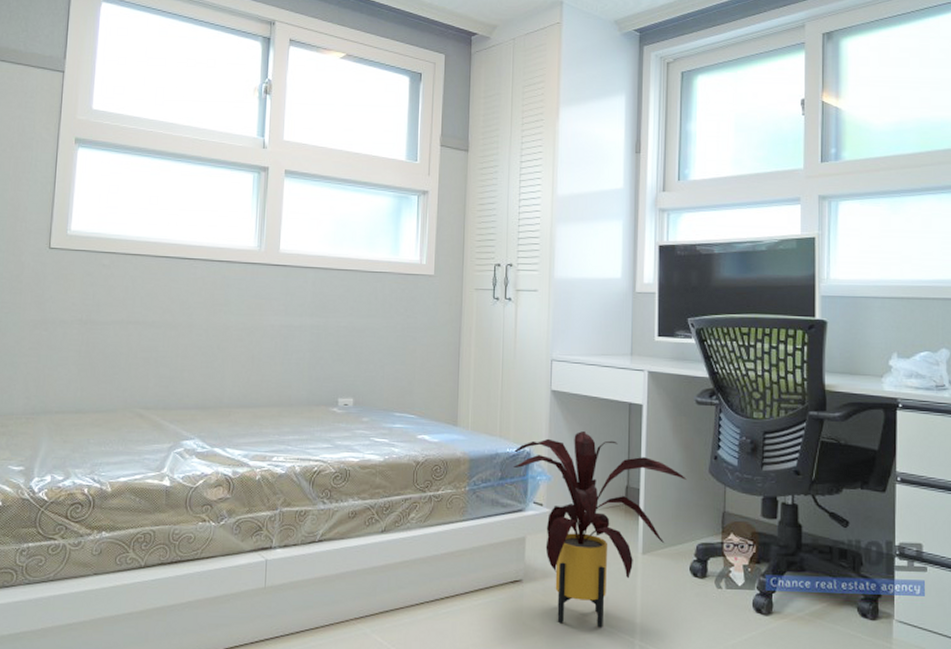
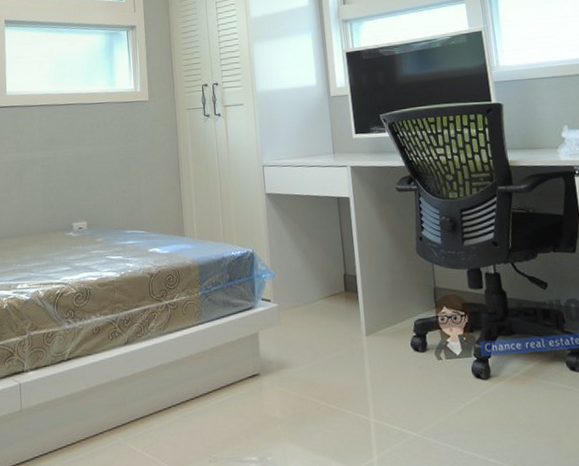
house plant: present [513,430,687,628] -> none [238,227,397,411]

